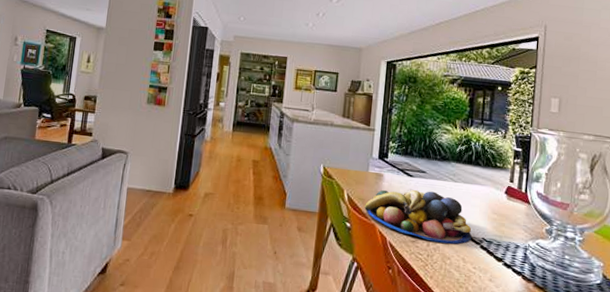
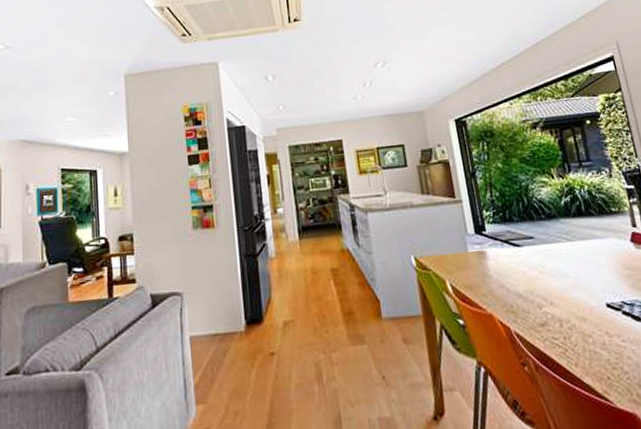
fruit bowl: present [364,189,472,245] -> none [474,258,610,320]

